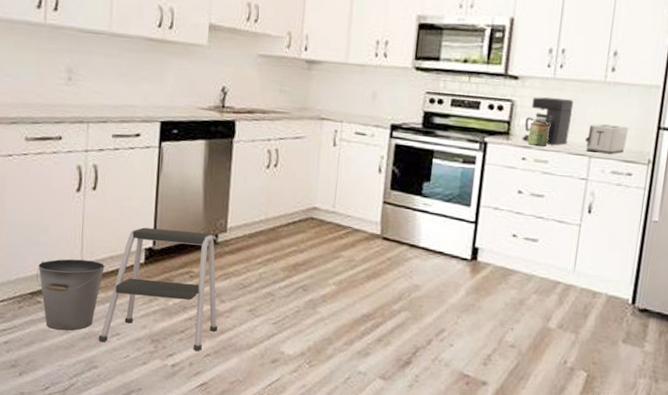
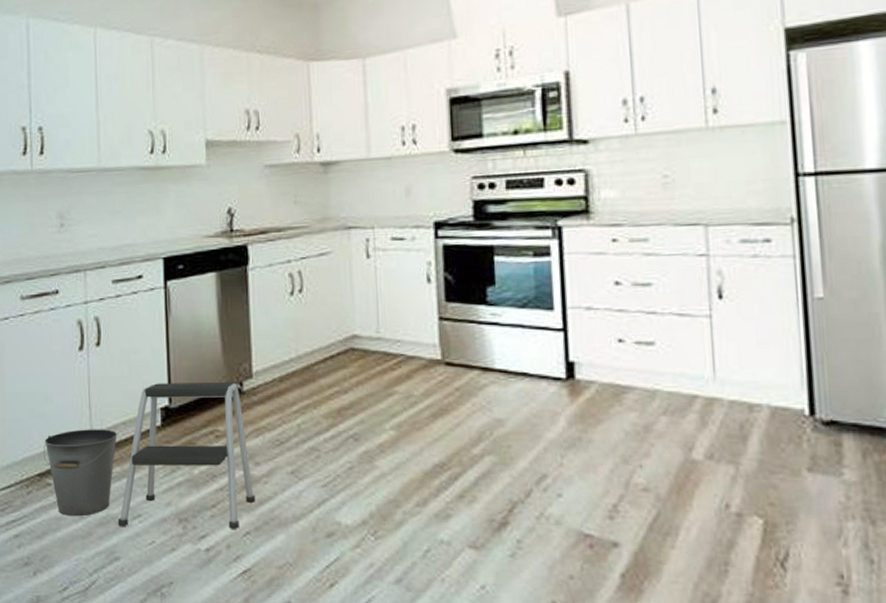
coffee maker: present [522,97,574,146] -> none [607,156,671,219]
canister: present [527,121,550,148] -> none [614,189,643,223]
toaster: present [585,123,629,155] -> none [694,179,754,220]

